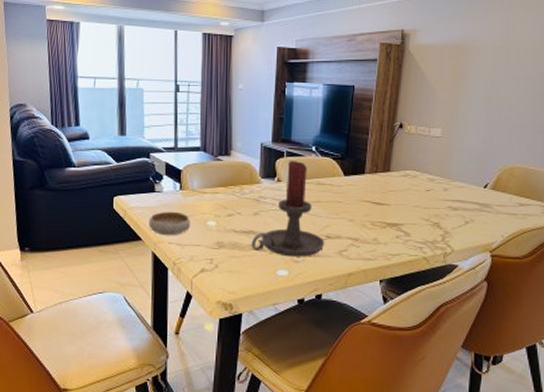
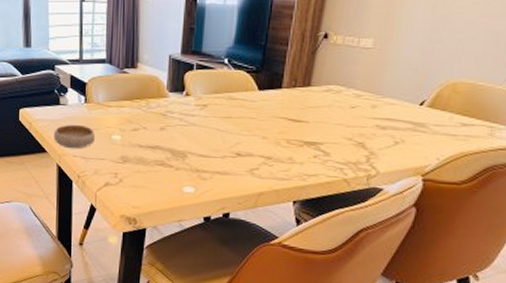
candle holder: present [251,161,325,257] -> none [157,74,235,175]

